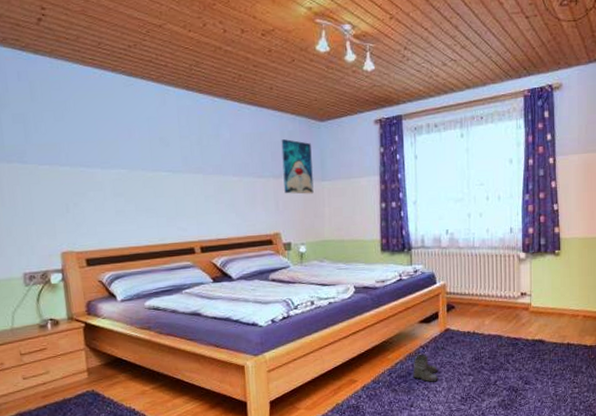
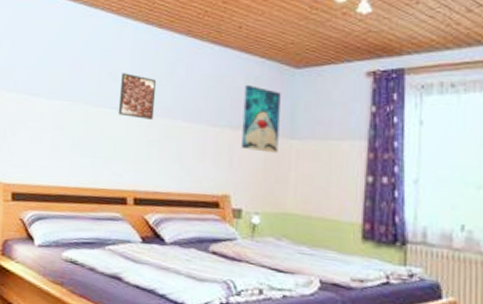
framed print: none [172,137,206,178] -> present [118,73,157,120]

